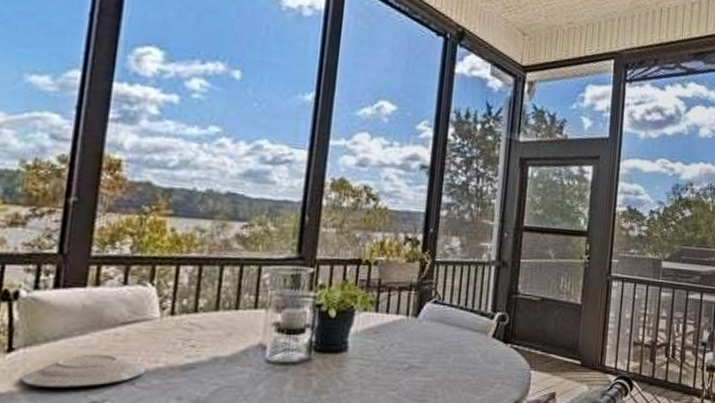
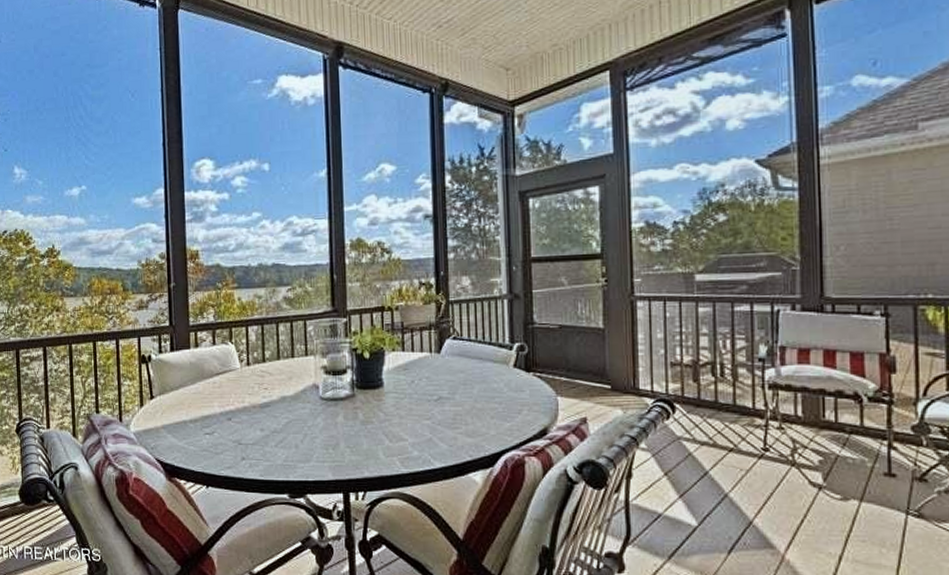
plate: present [20,354,145,388] -> none [161,398,236,423]

